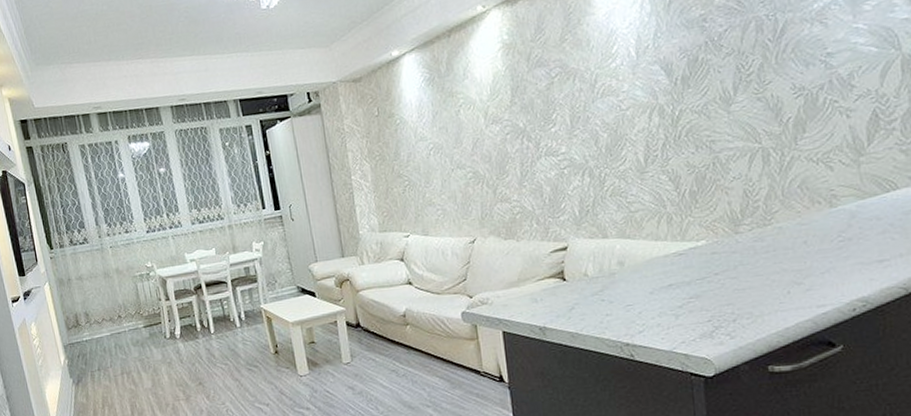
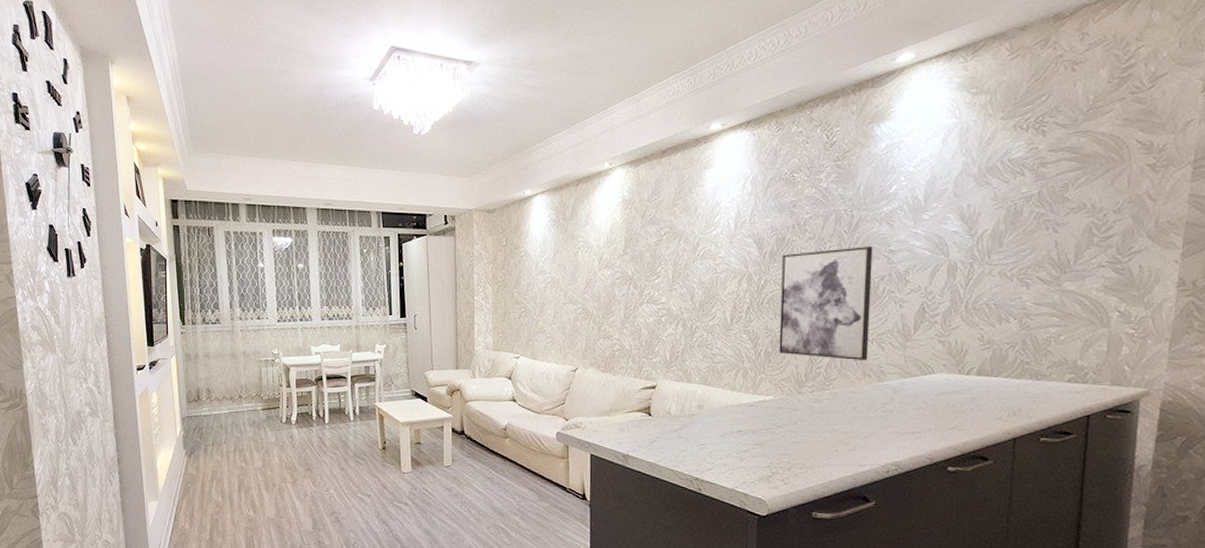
wall art: none [697,52,815,191] -> present [779,246,873,360]

